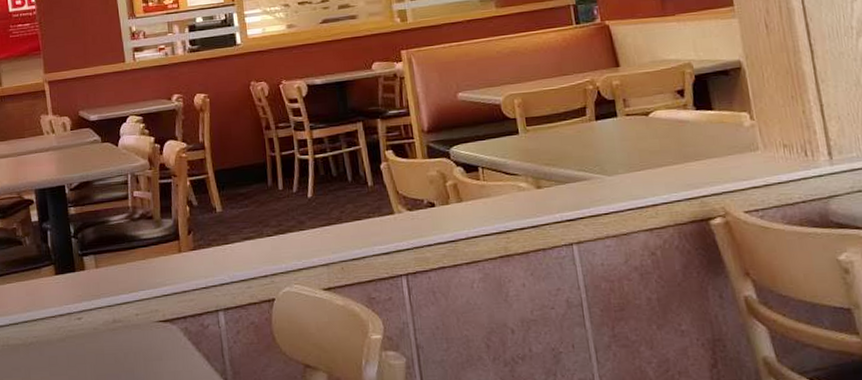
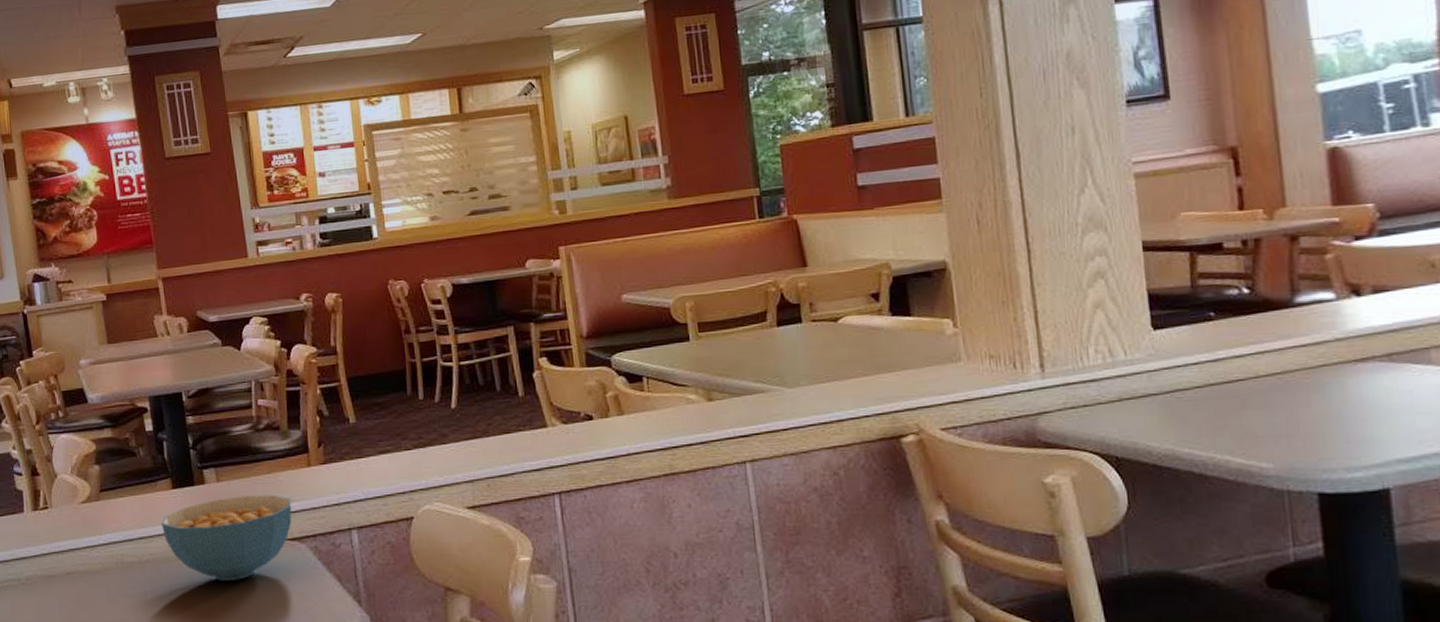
cereal bowl: none [45,279,164,361] -> present [162,494,292,581]

